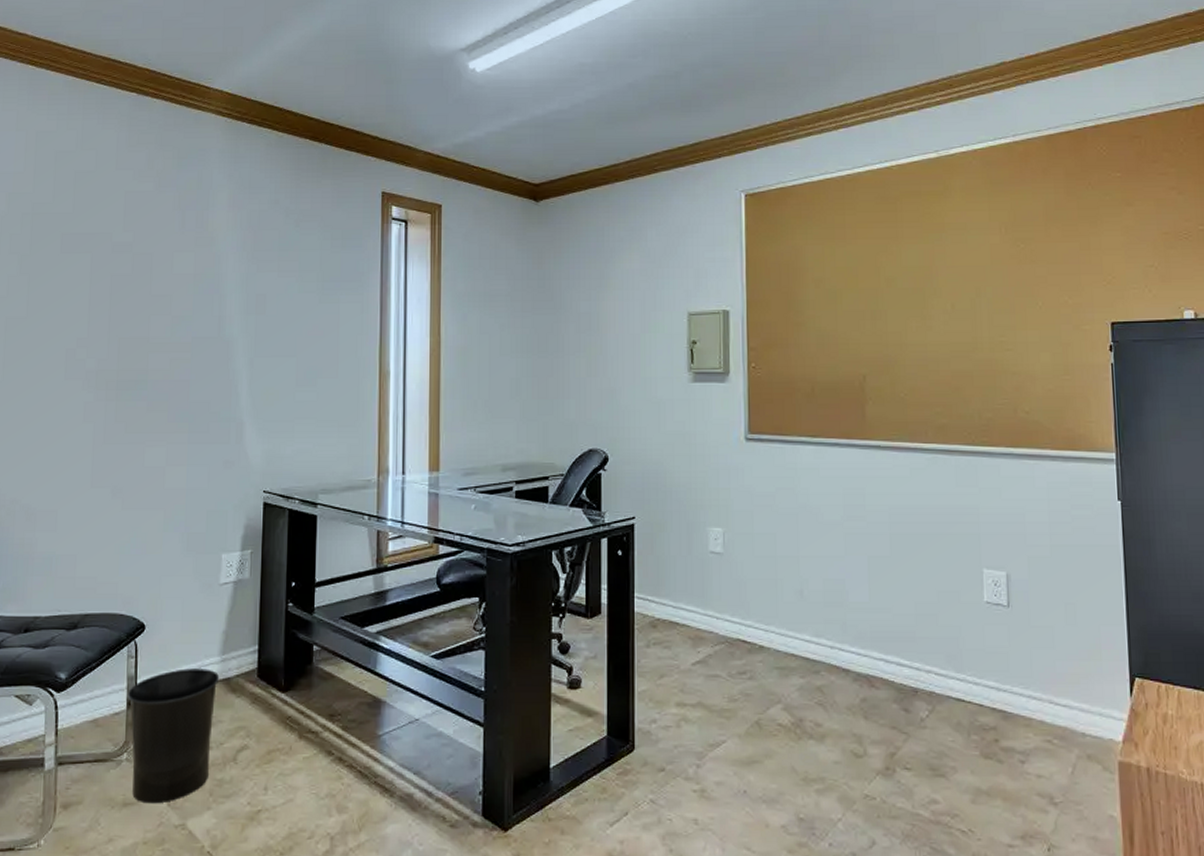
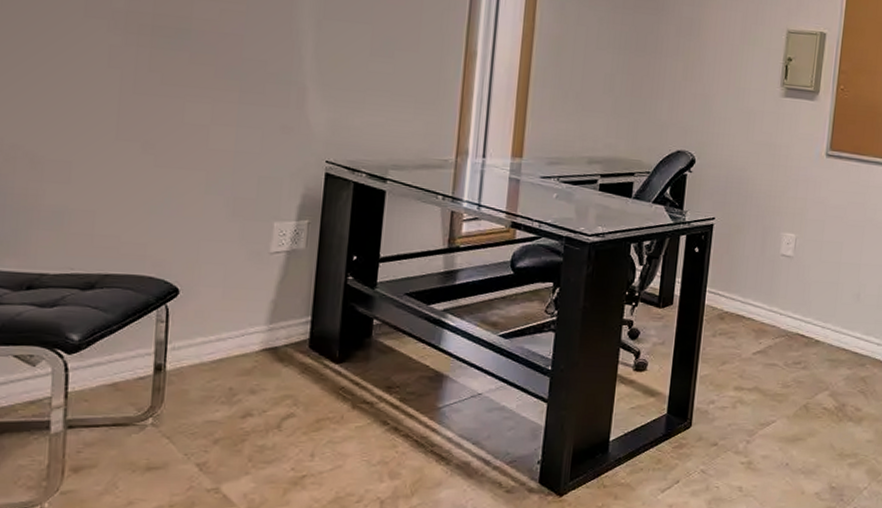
waste bin: present [127,668,220,804] -> none [154,336,266,468]

